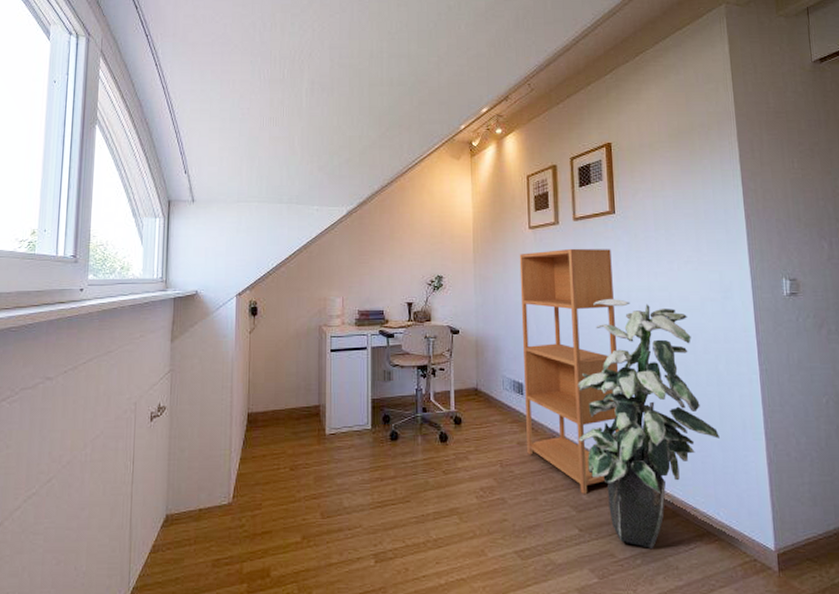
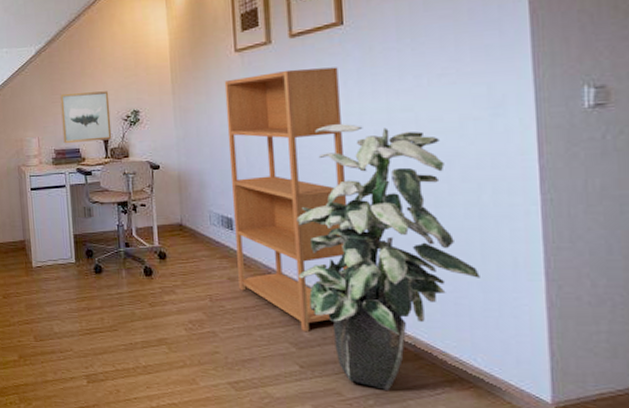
wall art: none [368,255,416,305] -> present [60,91,112,144]

